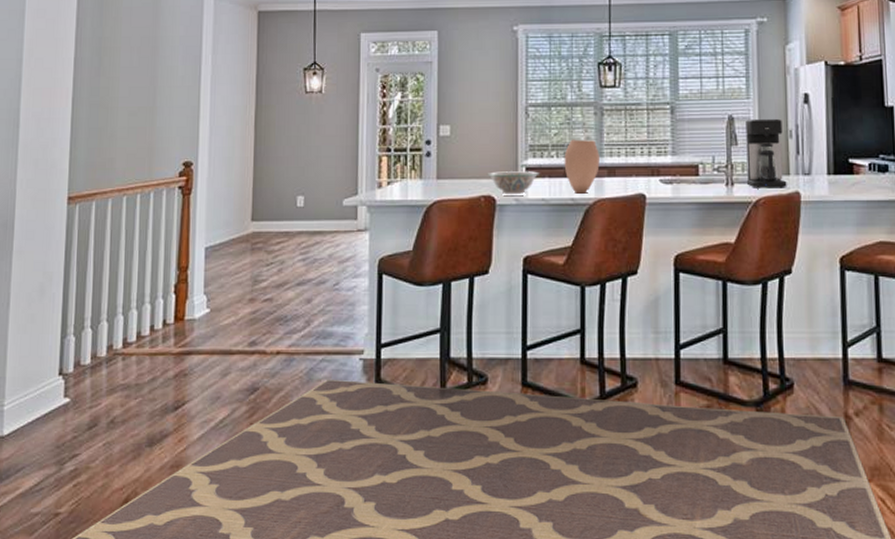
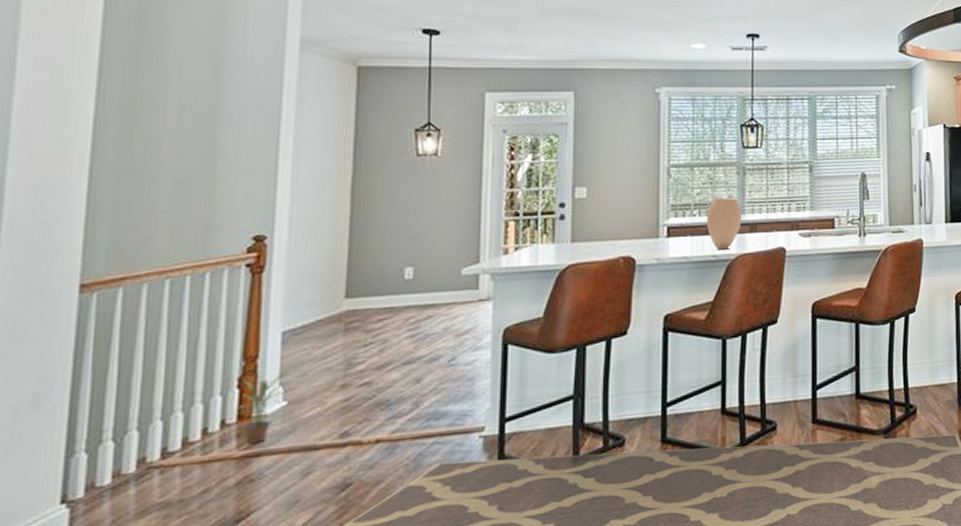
potted plant: none [174,278,214,344] -> present [236,366,293,445]
decorative bowl: present [487,171,540,195] -> none [626,230,682,255]
coffee maker: present [746,118,787,189] -> none [876,174,912,238]

